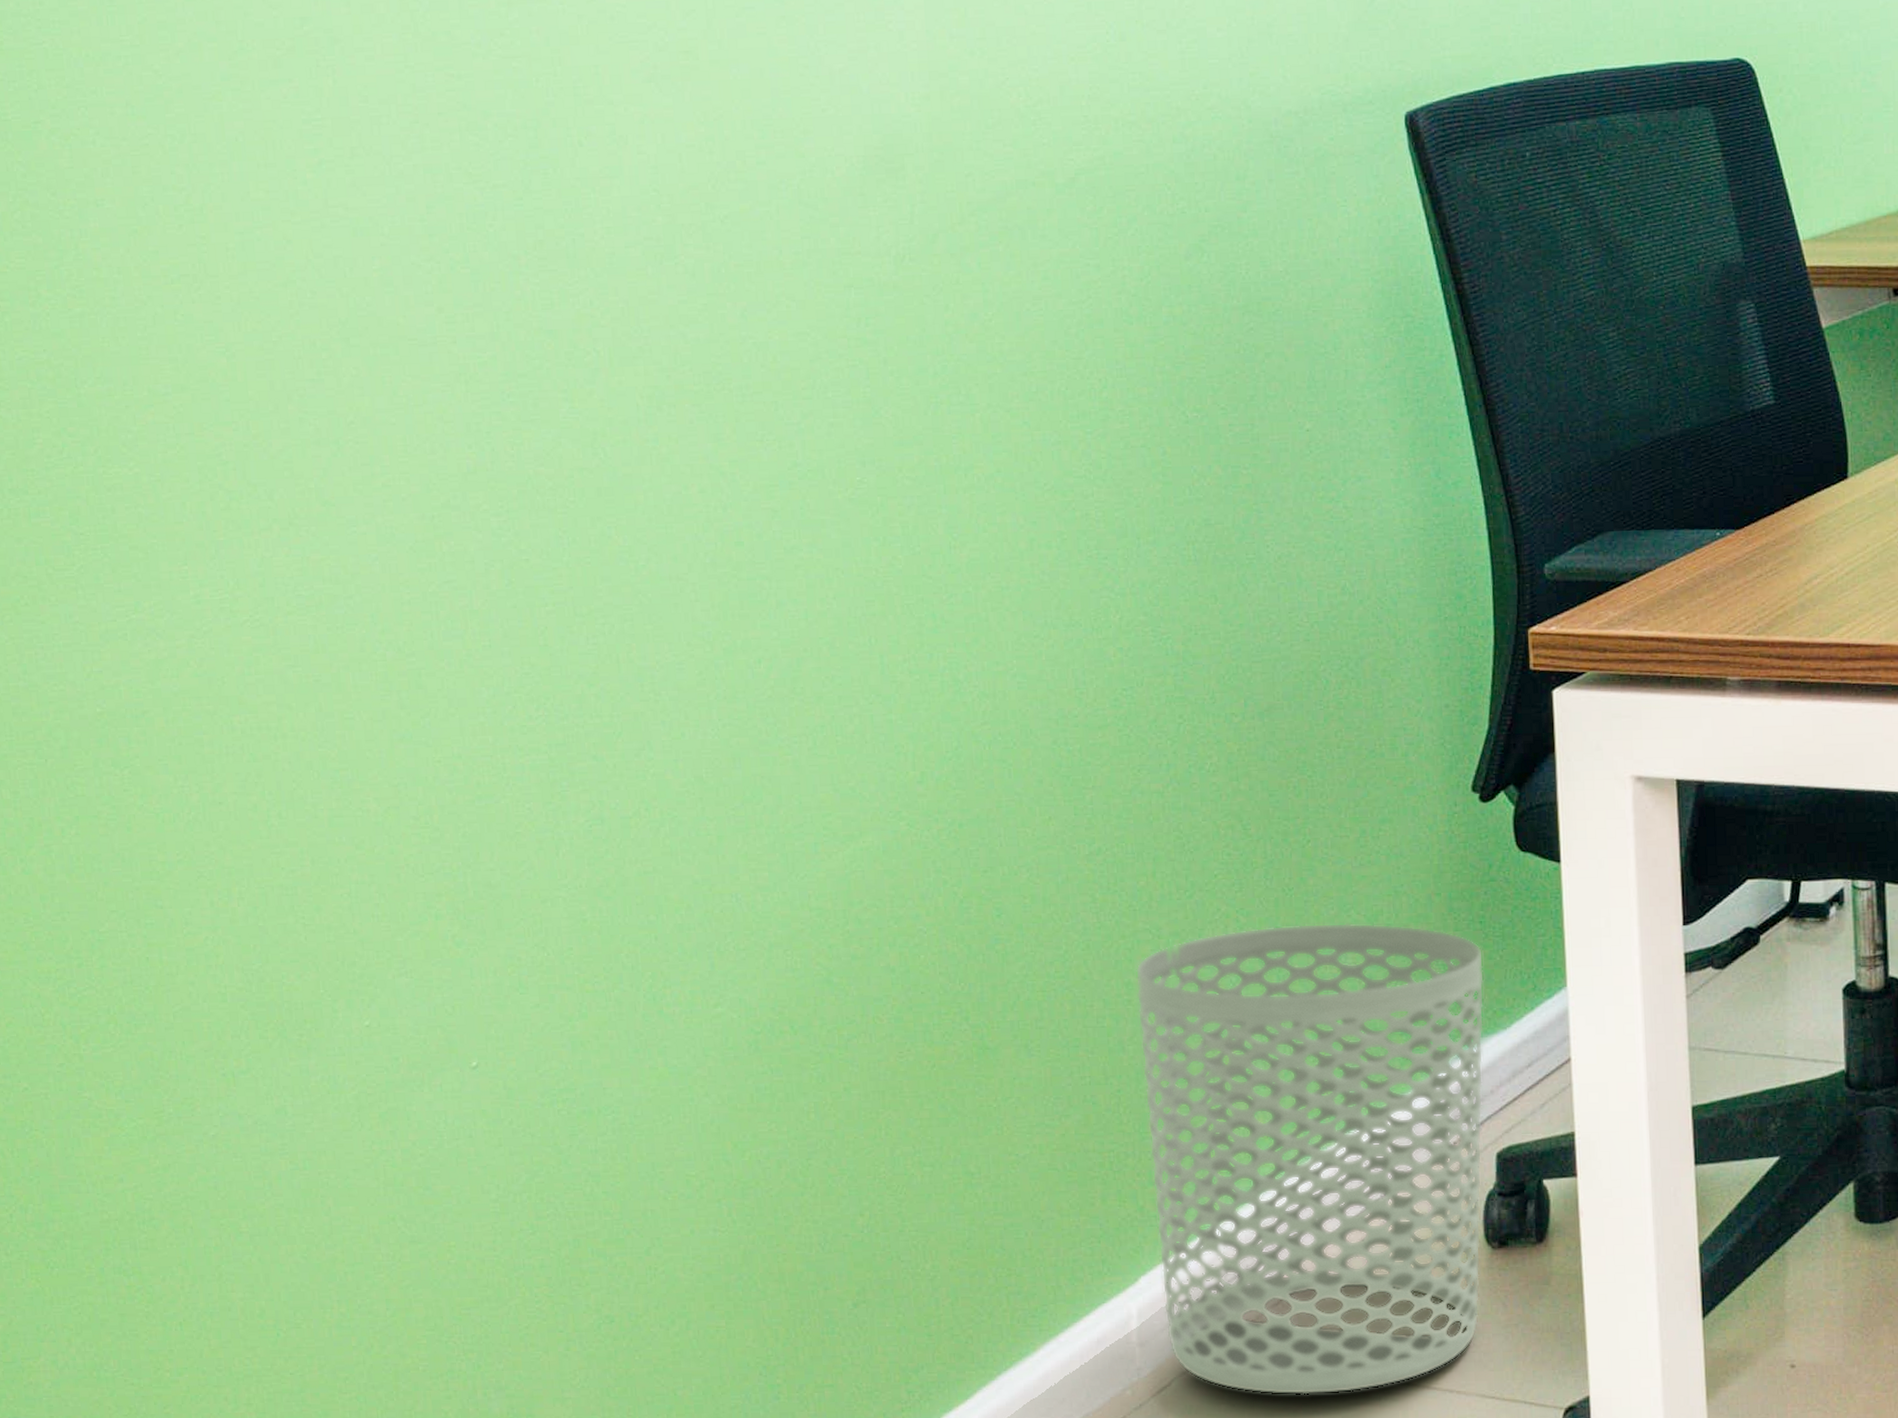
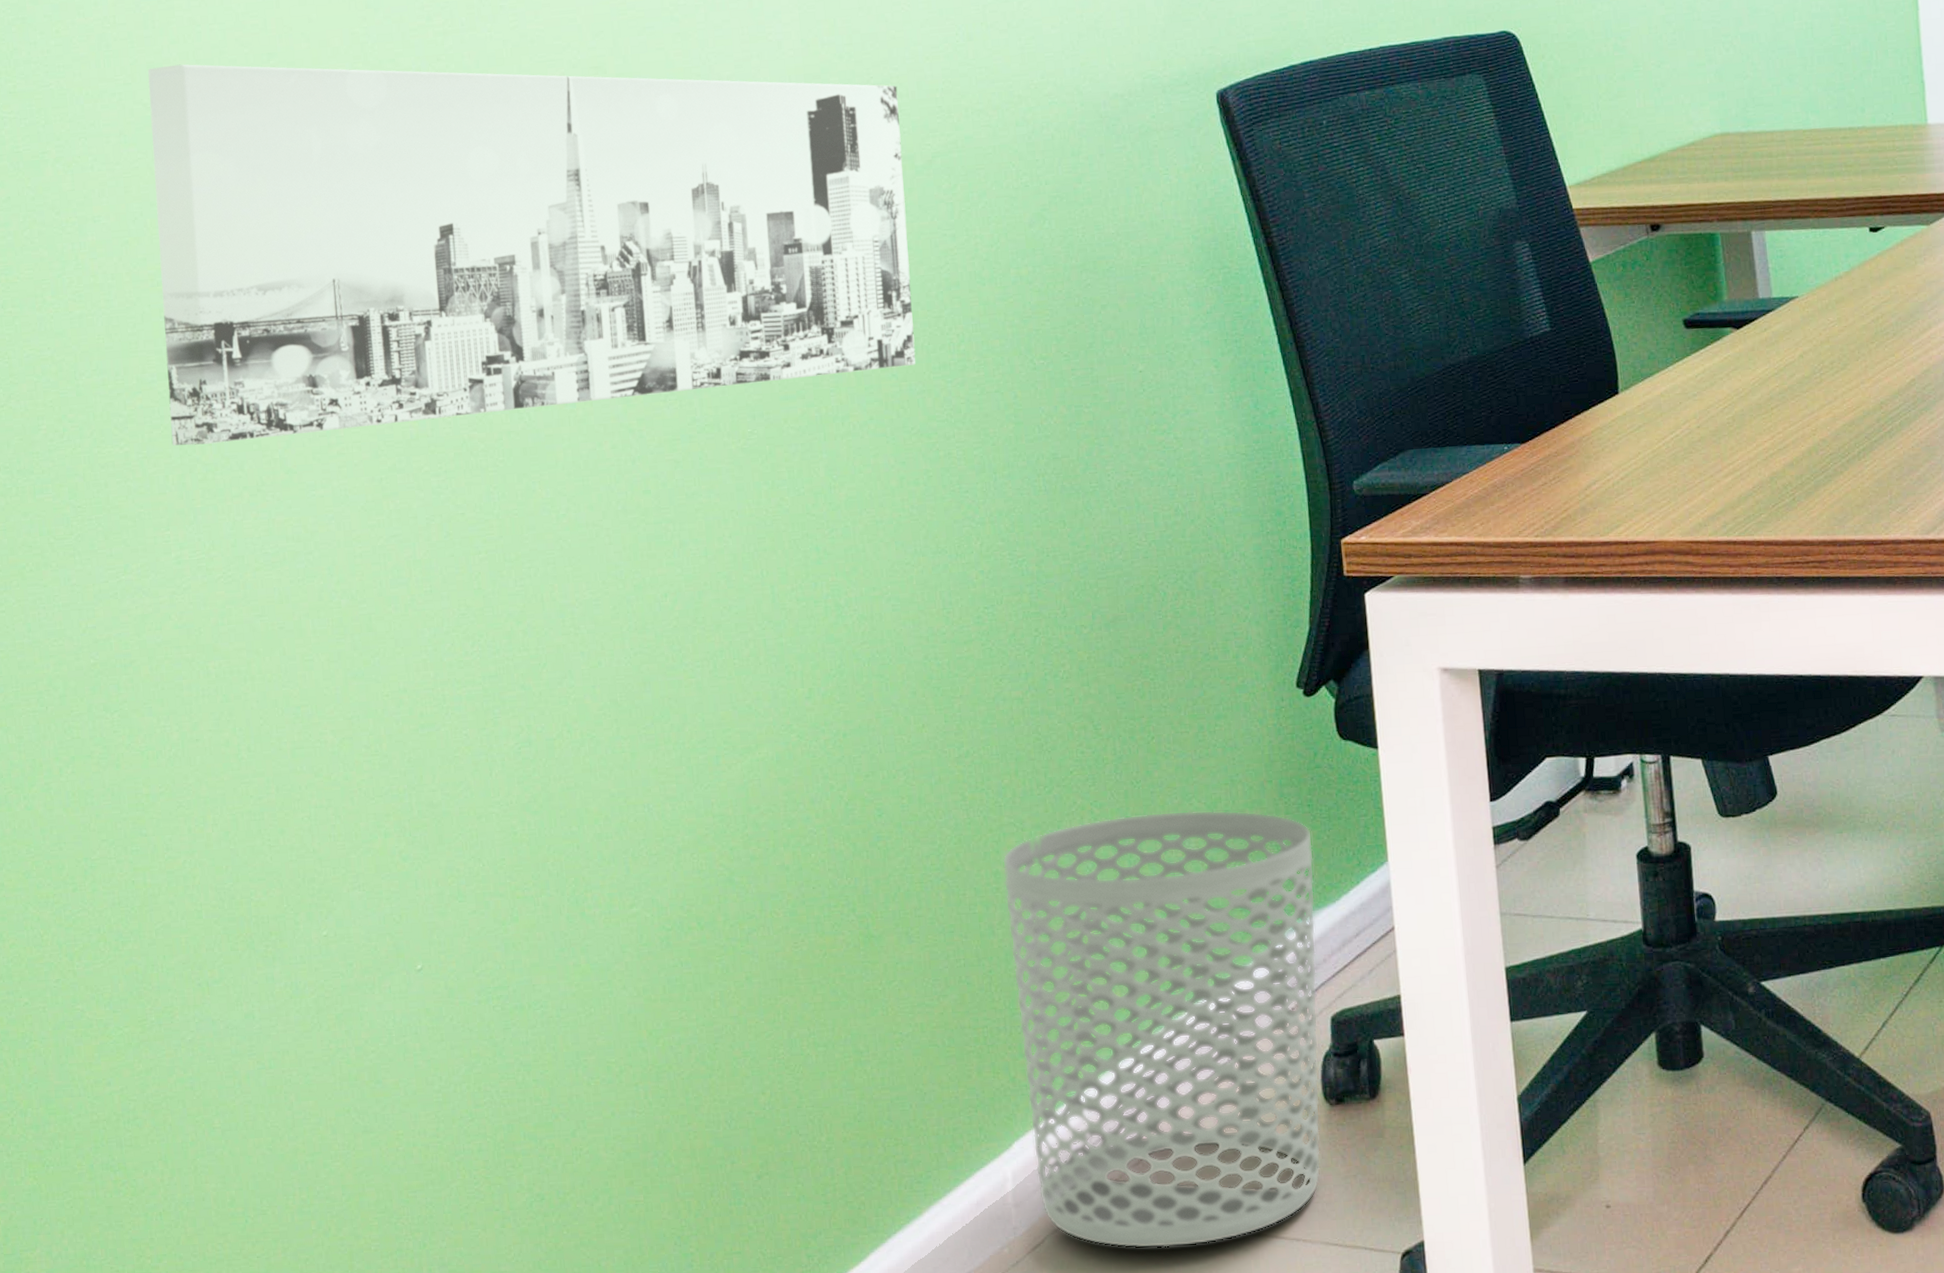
wall art: none [159,25,1052,469] -> present [148,64,916,446]

